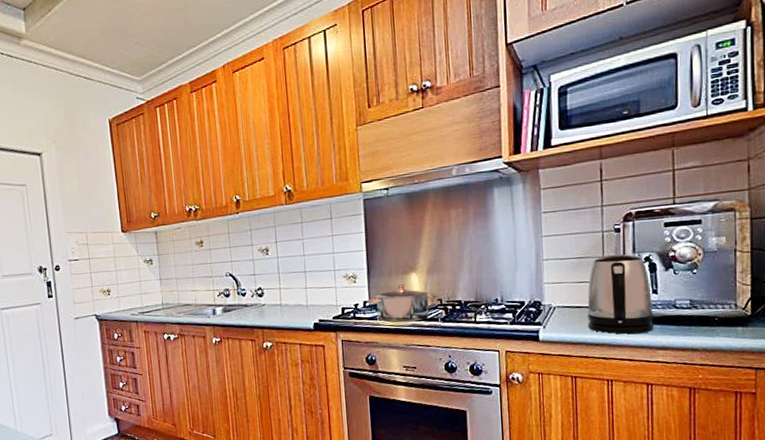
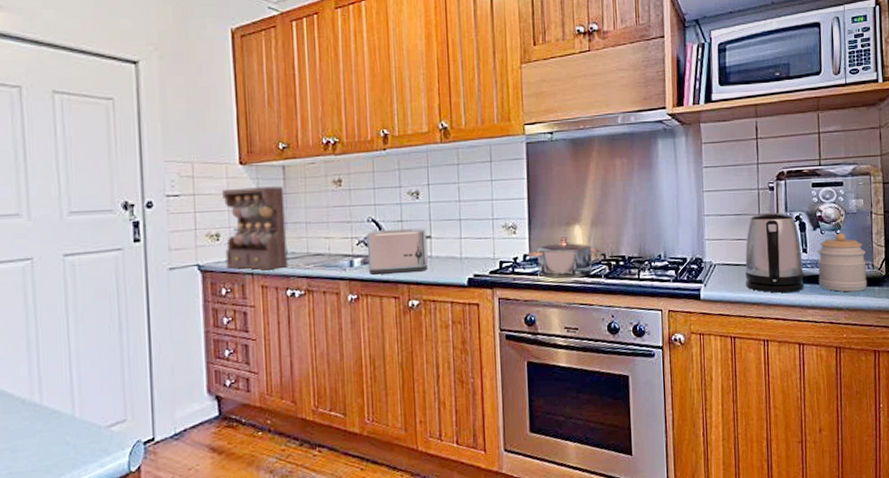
spice rack: none [110,249,164,319] -> present [222,186,289,271]
toaster: none [225,280,281,321] -> present [366,228,432,275]
jar: none [669,272,729,333] -> present [817,233,867,292]

